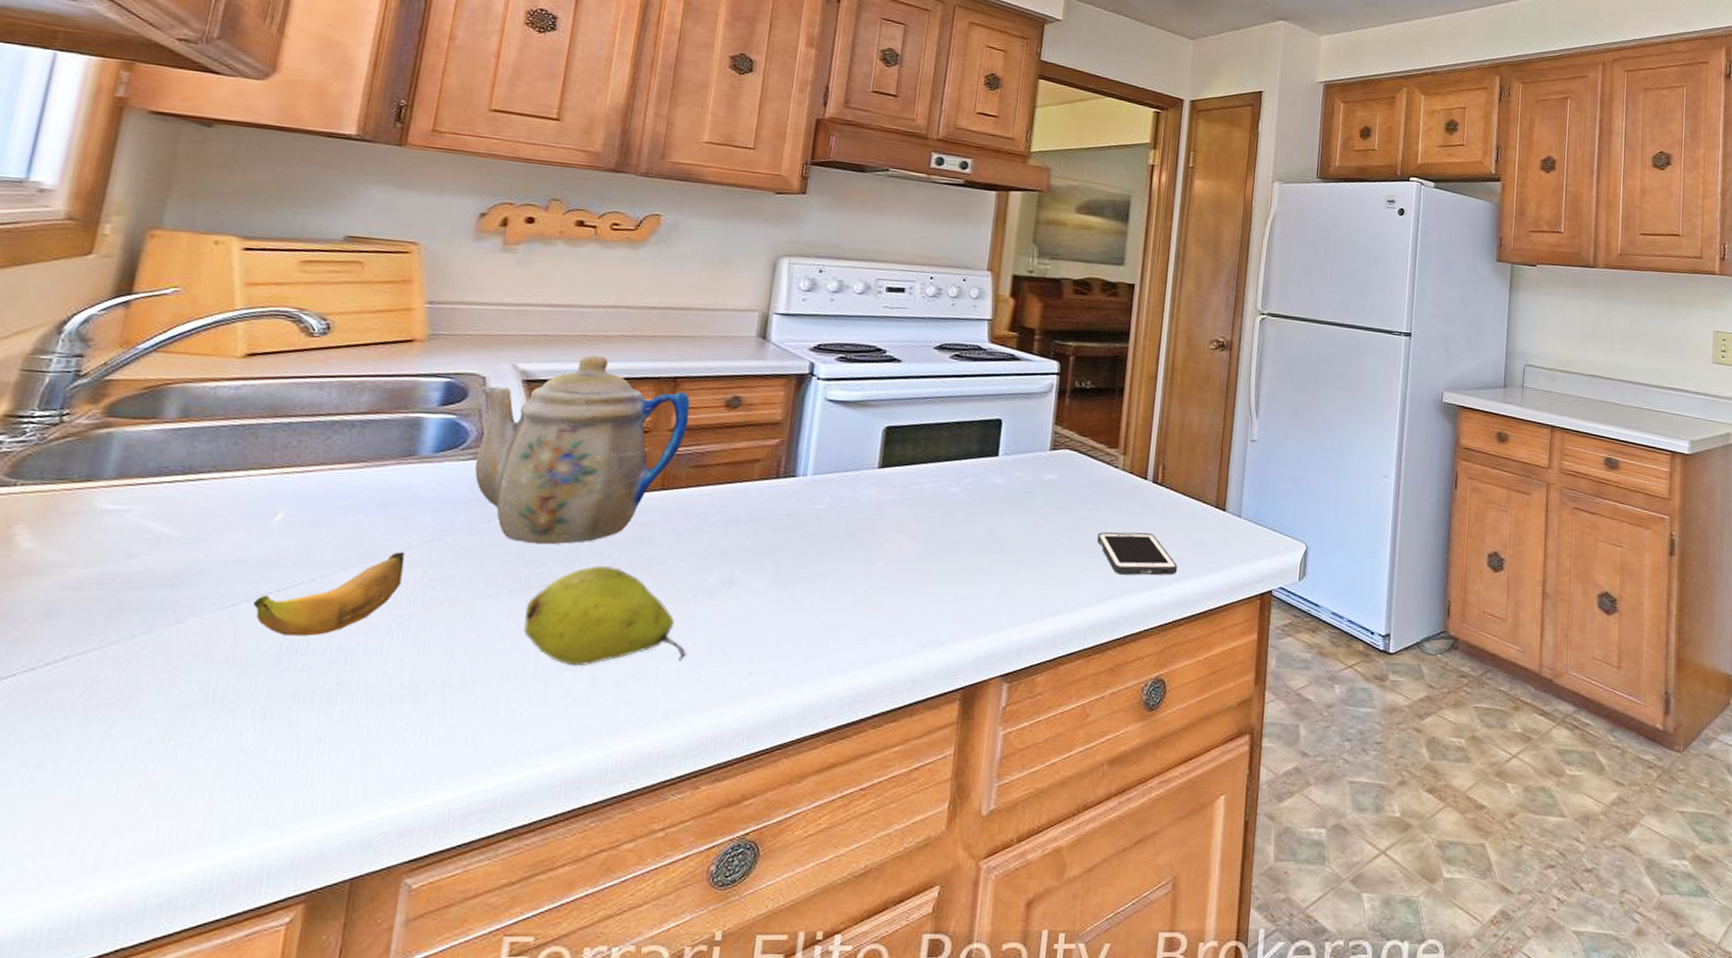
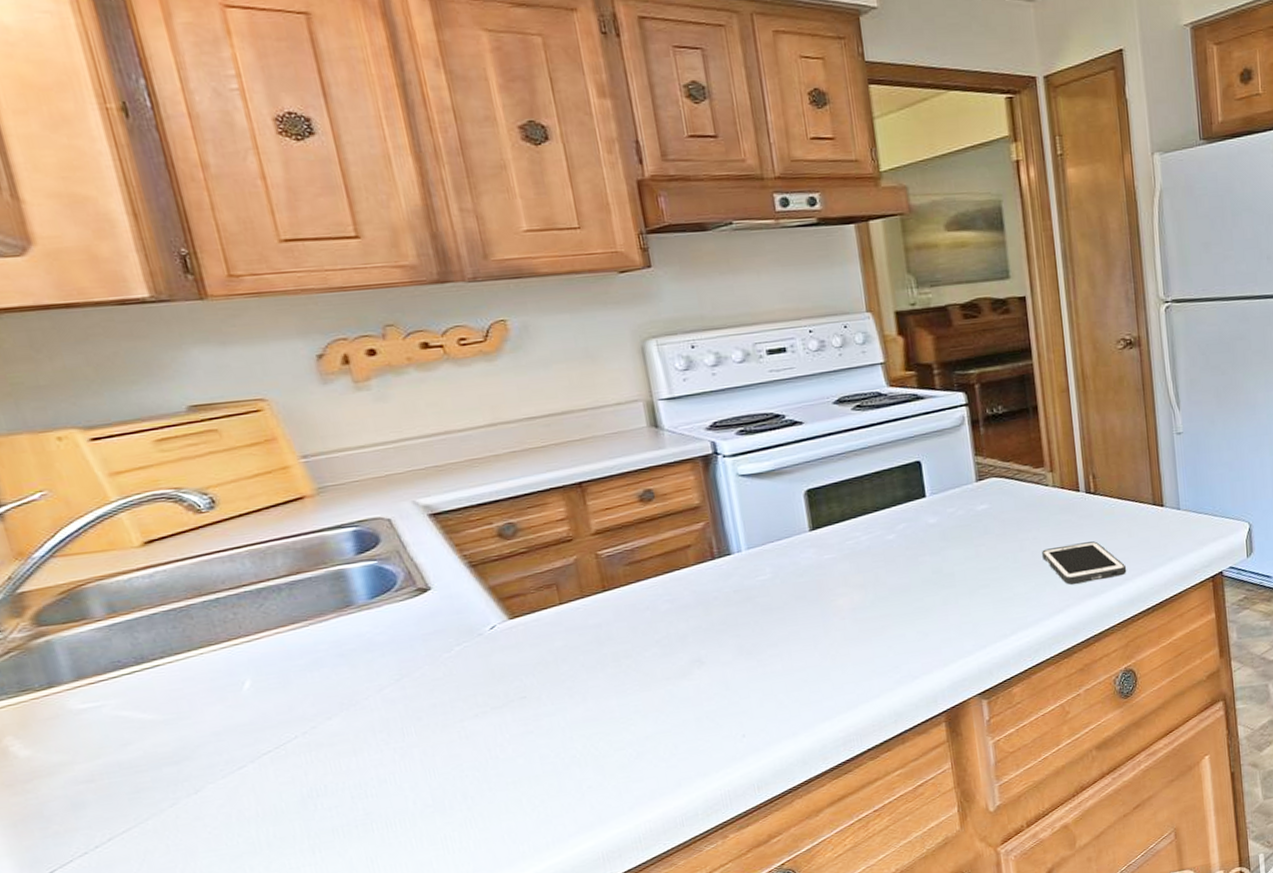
banana: present [252,552,405,637] -> none [258,693,389,785]
teapot: present [474,355,690,545] -> none [390,475,610,664]
fruit: present [523,566,686,667] -> none [513,668,678,761]

